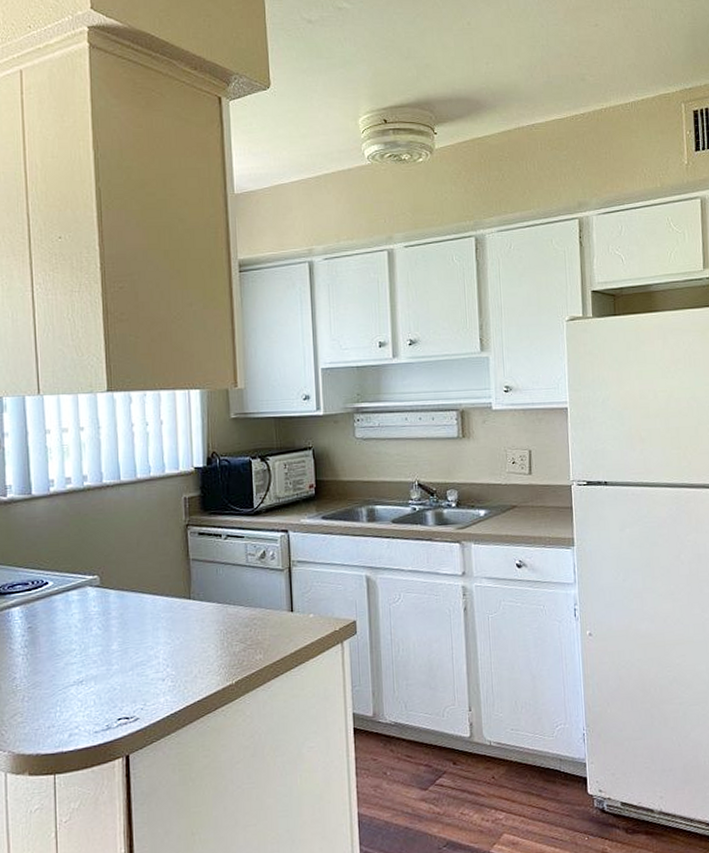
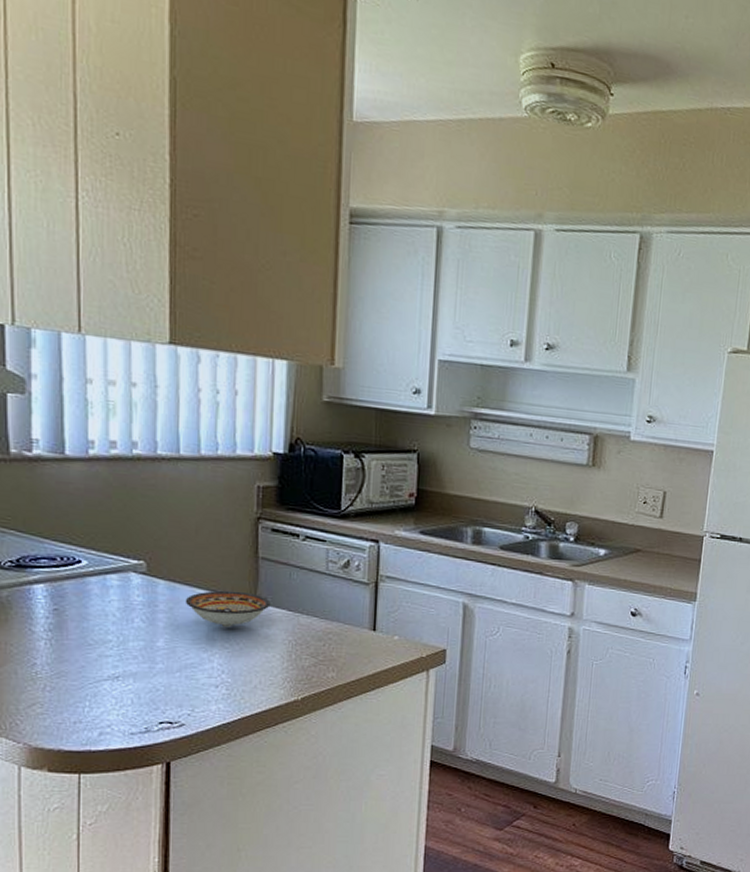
bowl: none [132,591,203,625] -> present [185,590,271,628]

